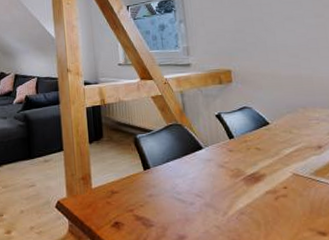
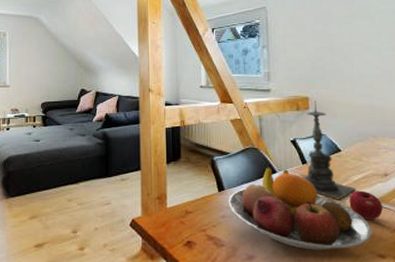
fruit bowl: none [154,143,310,229] -> present [228,167,372,250]
candle holder: none [229,73,290,175] -> present [302,100,357,200]
apple: none [281,164,319,195] -> present [349,190,383,220]

